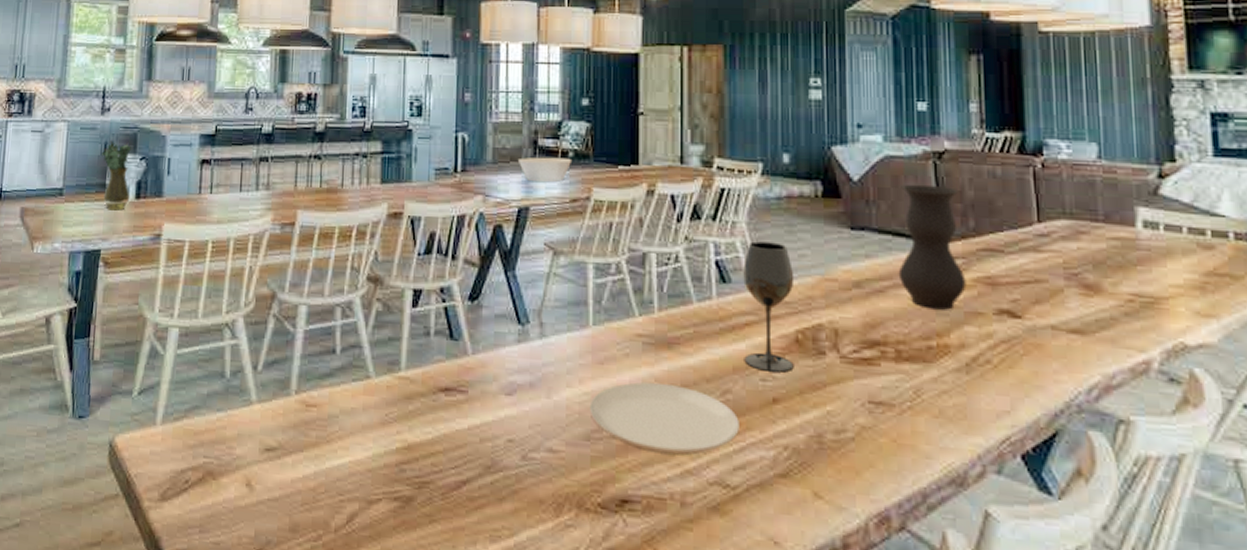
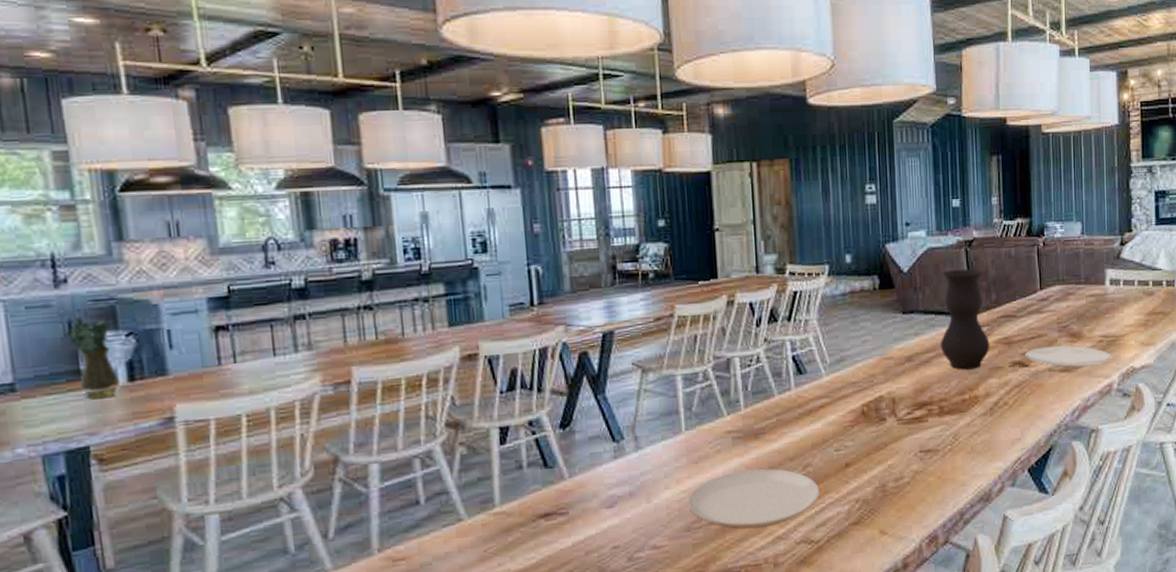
bowl: present [519,157,573,183] -> none [598,279,654,307]
wineglass: present [742,241,795,372] -> none [815,333,861,443]
plate: none [1017,295,1148,332] -> present [1026,345,1111,368]

